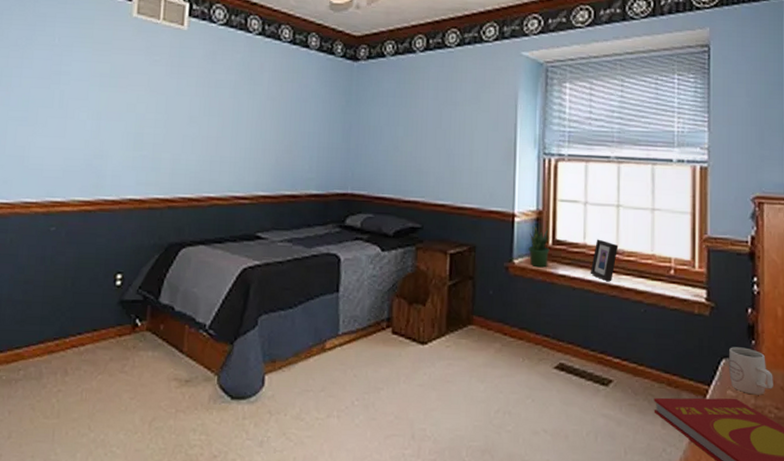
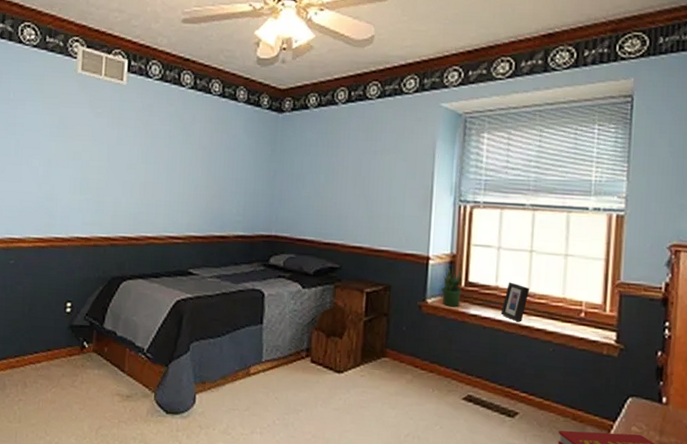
mug: present [728,347,773,395] -> none [634,387,680,433]

